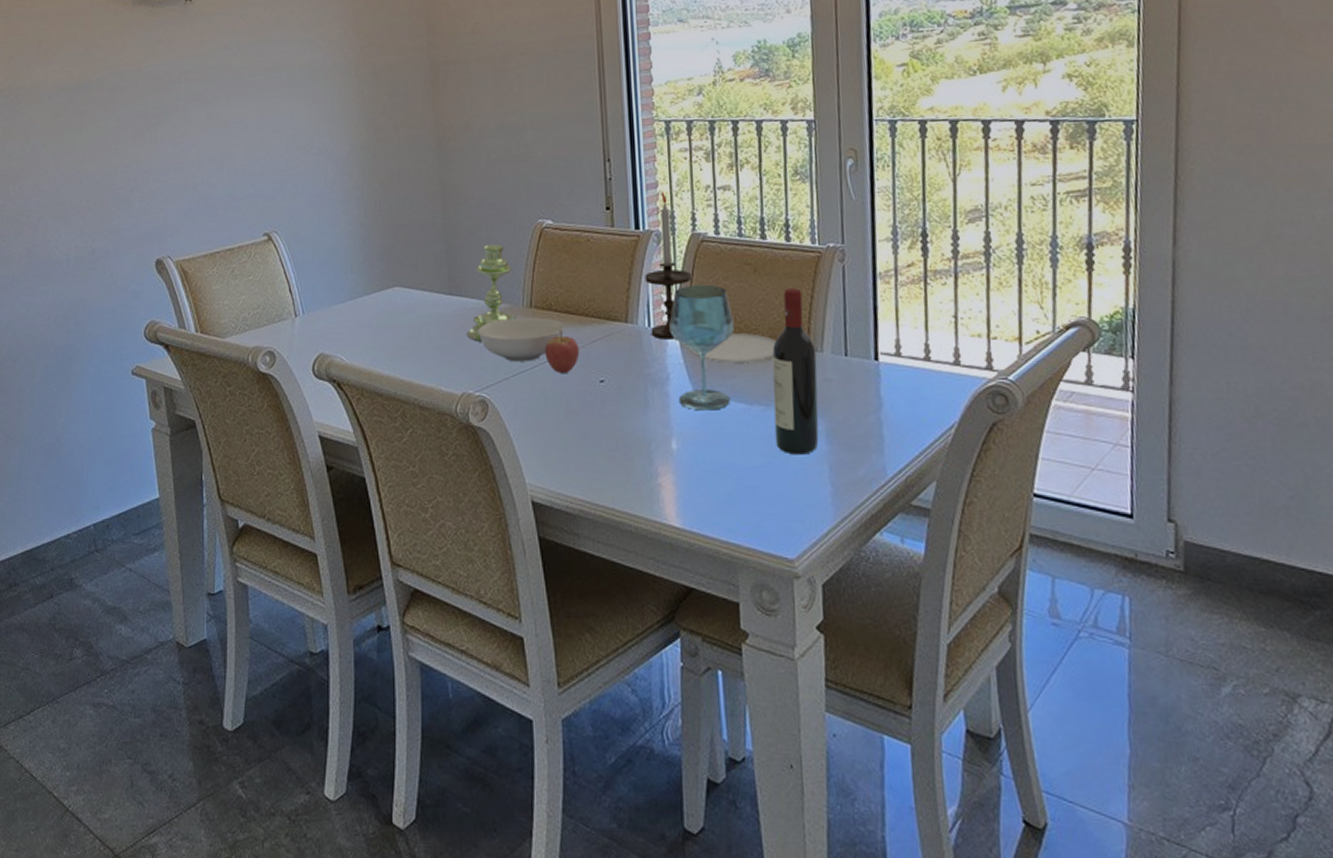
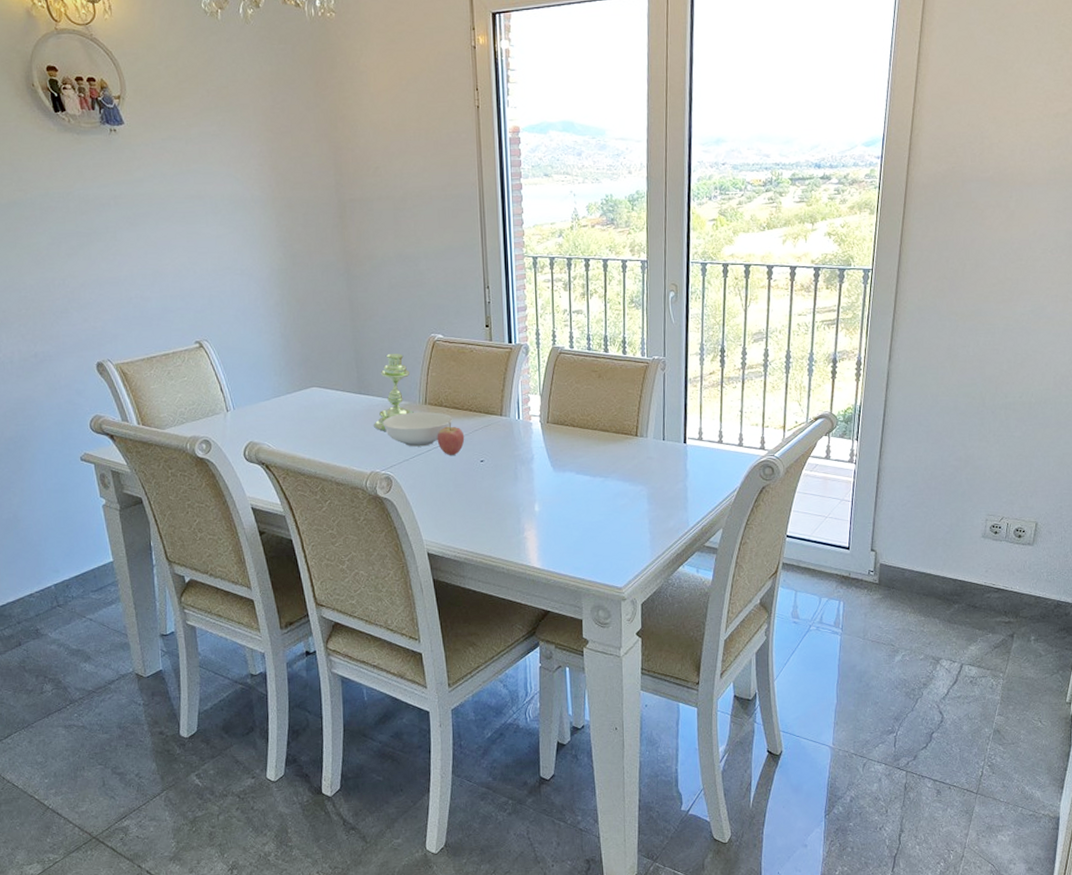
candlestick: present [645,191,692,340] -> none [516,314,552,429]
wine glass: present [669,284,735,411] -> none [534,386,584,482]
plate: present [692,332,777,363] -> none [551,423,614,446]
wine bottle: present [772,288,819,455] -> none [610,390,643,513]

